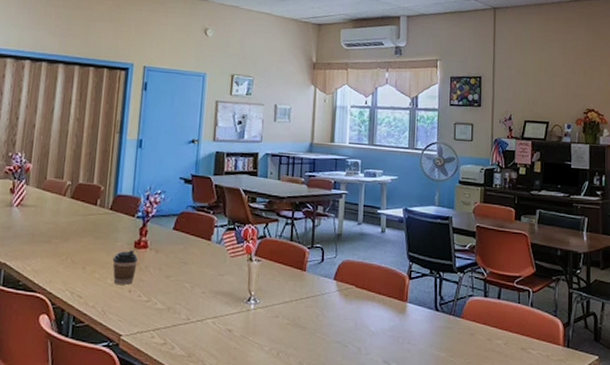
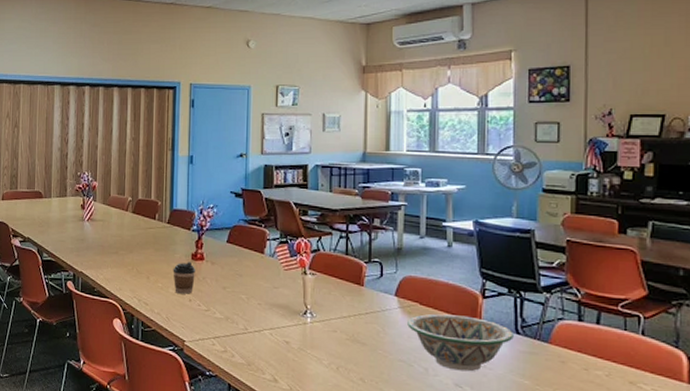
decorative bowl: none [344,295,434,349] -> present [407,313,514,372]

